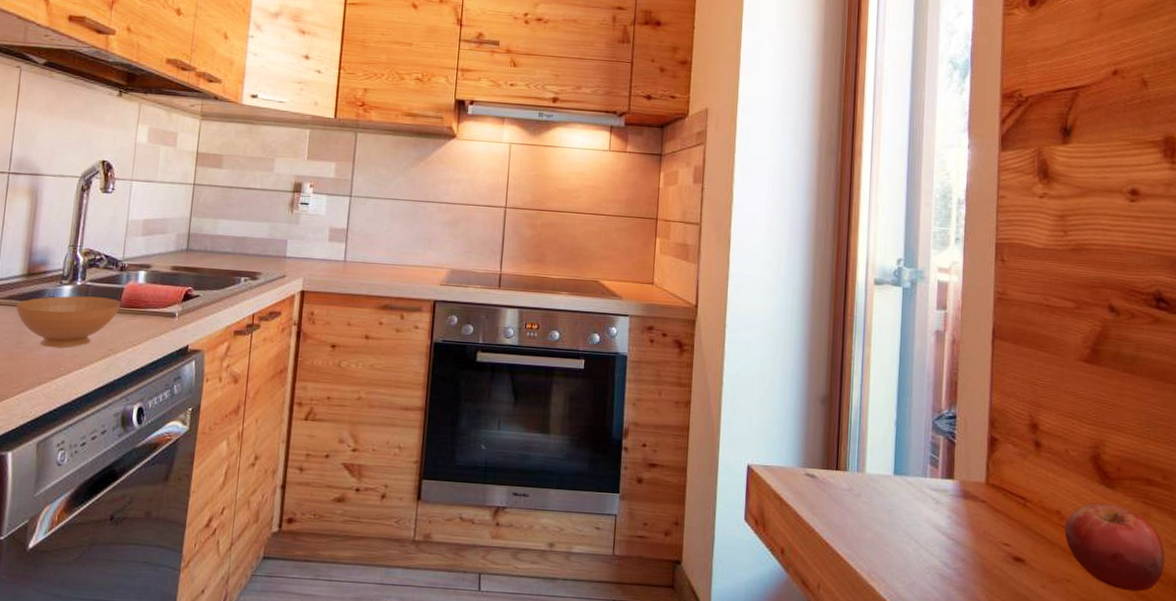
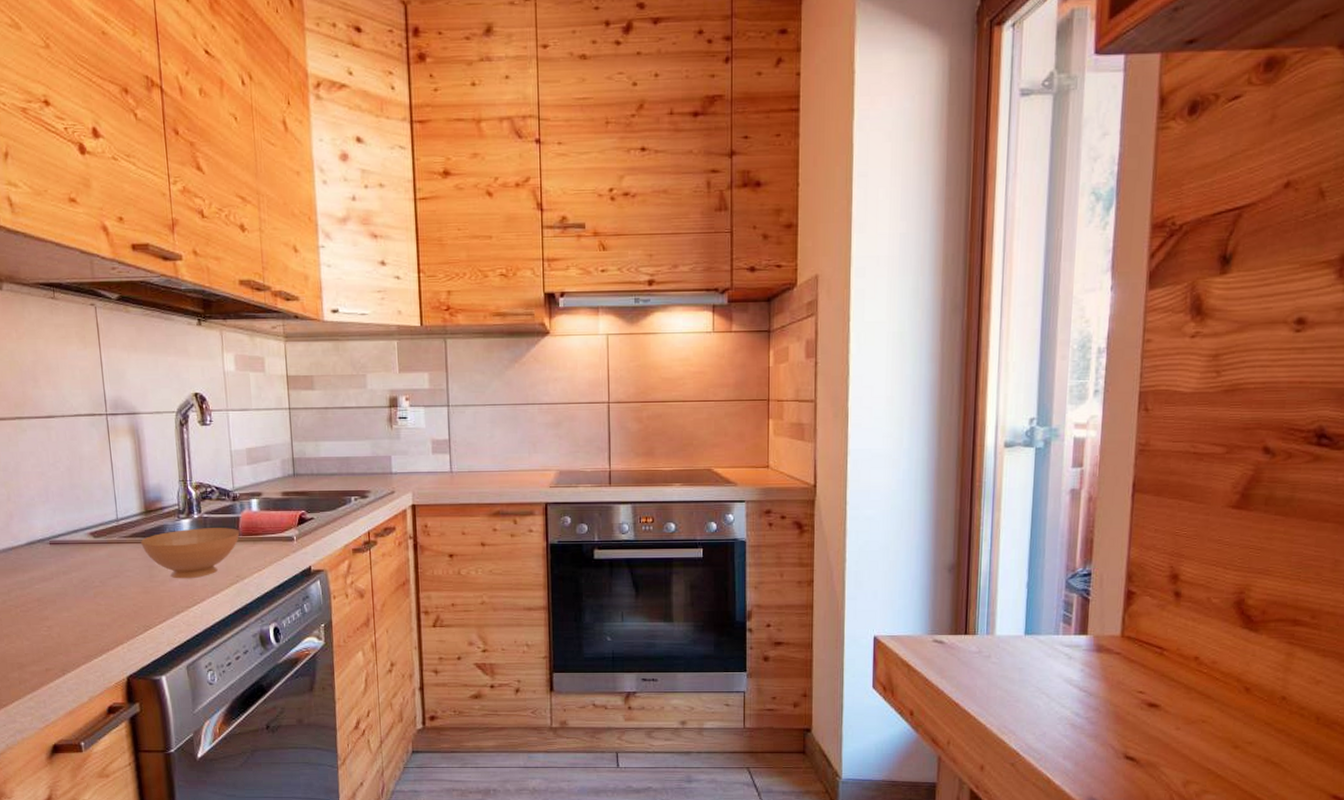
fruit: present [1064,503,1166,592] -> none [1202,647,1308,727]

